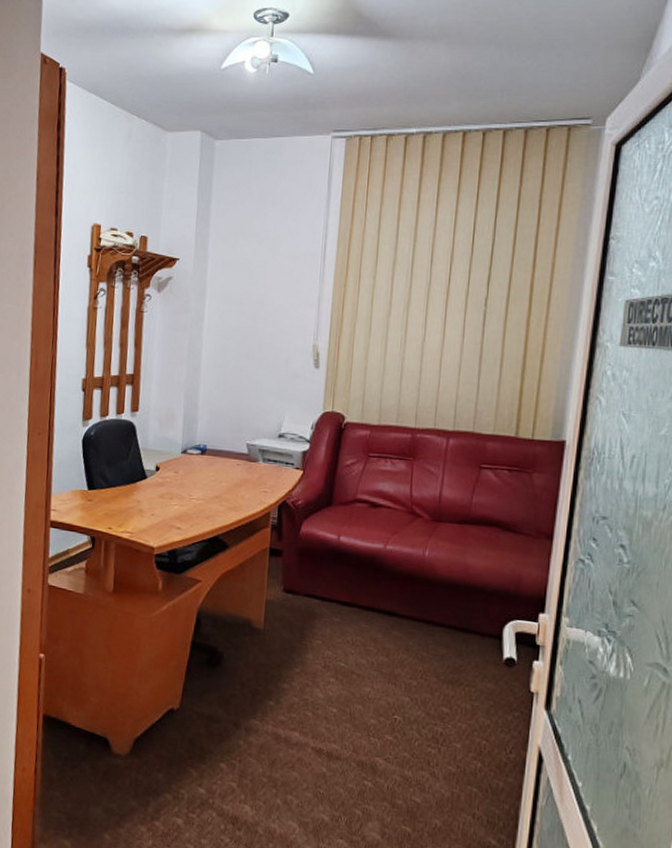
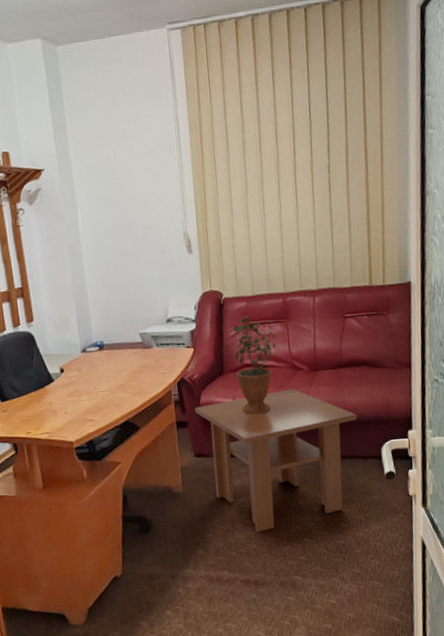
coffee table: none [293,536,480,696] -> present [195,388,358,532]
potted plant: none [345,445,399,559] -> present [233,315,277,415]

